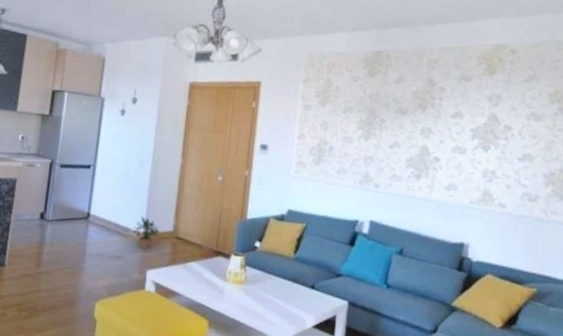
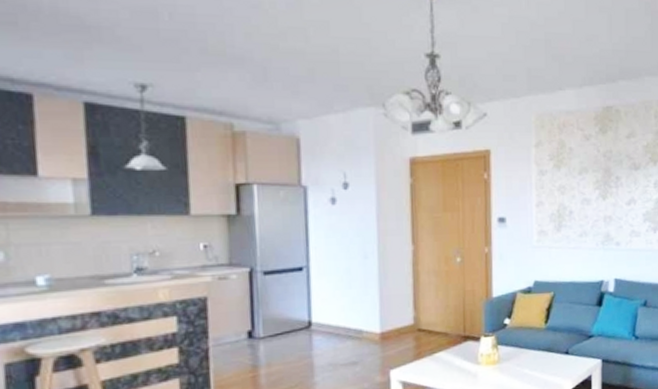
potted plant: present [133,216,160,249] -> none [367,314,399,349]

